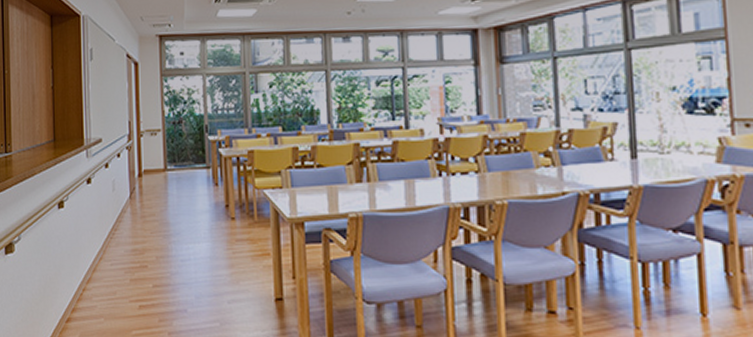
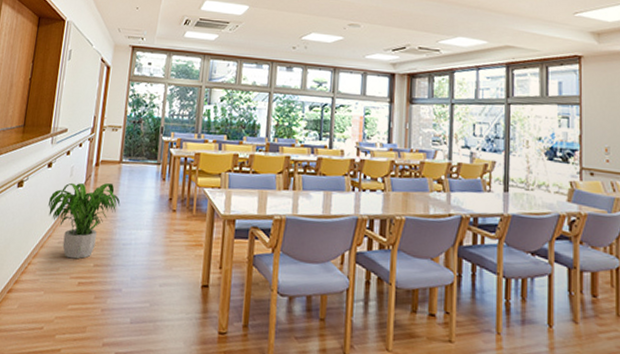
potted plant: none [93,194,172,281] -> present [47,182,121,259]

